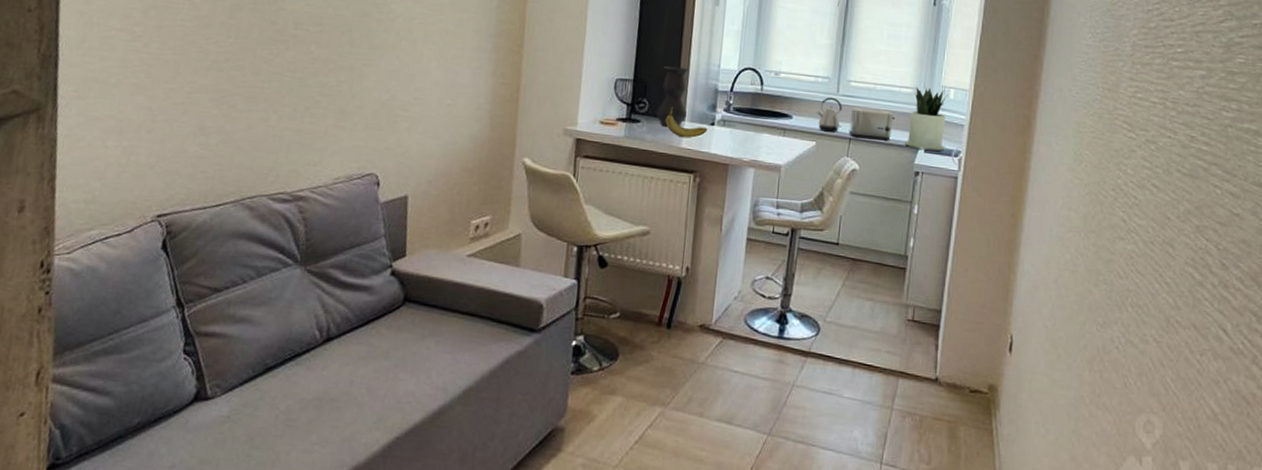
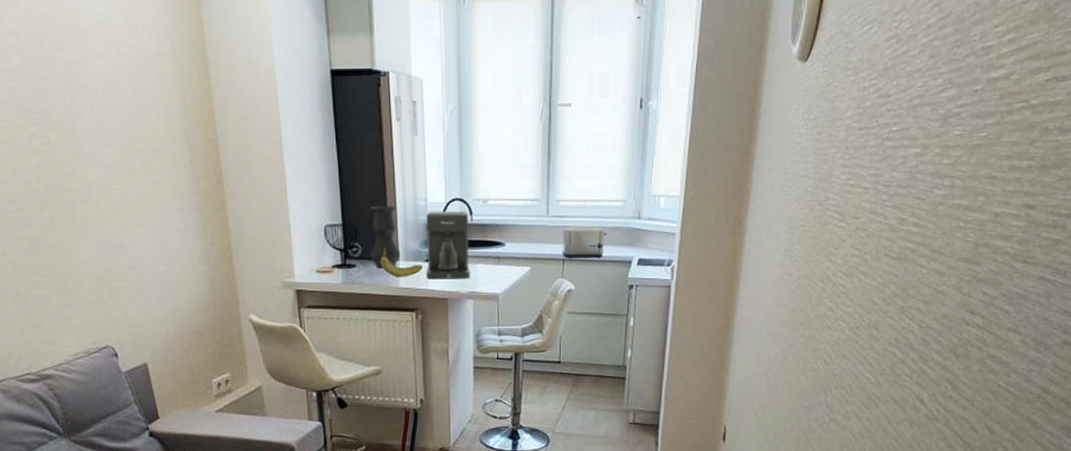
coffee maker: none [710,76,759,147] -> present [426,210,470,279]
kettle: present [817,97,842,132] -> none [529,219,555,255]
planter: present [904,87,948,152] -> none [617,199,658,264]

